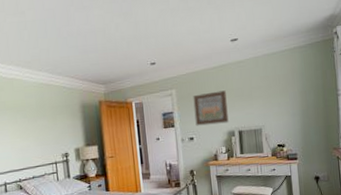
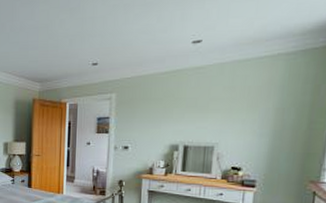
wall art: present [193,90,229,126] -> none [133,99,176,136]

